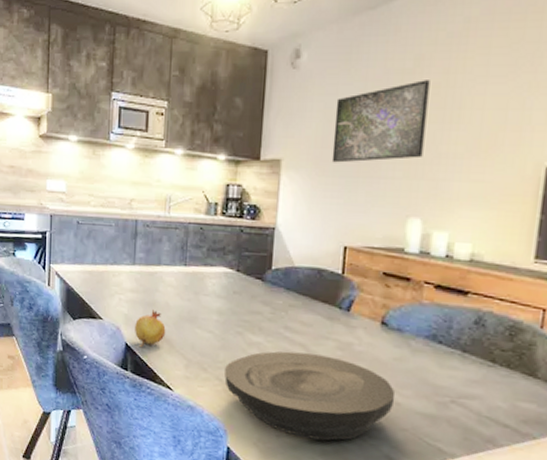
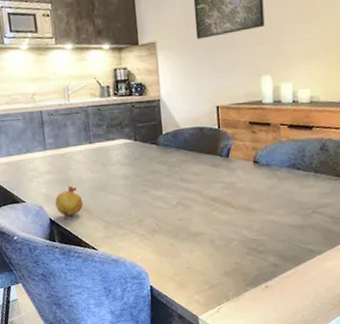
plate: present [224,351,396,441] -> none [138,196,273,265]

